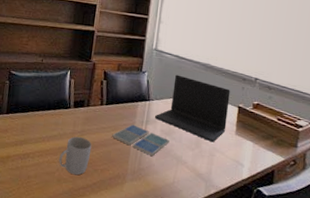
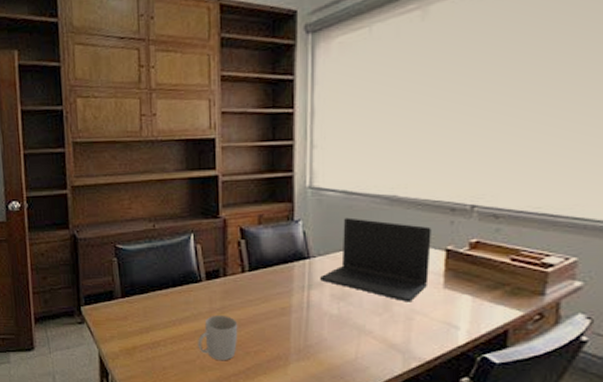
drink coaster: present [112,124,170,157] -> none [263,292,345,330]

